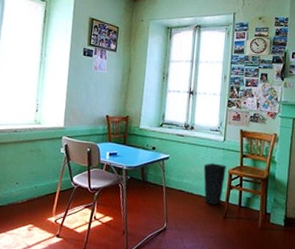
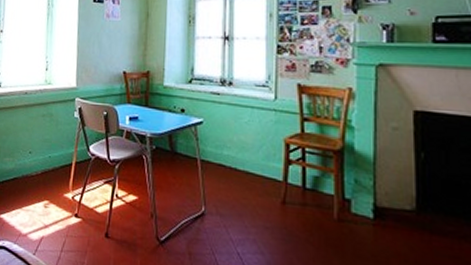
vase: present [203,163,227,206] -> none [250,129,281,186]

